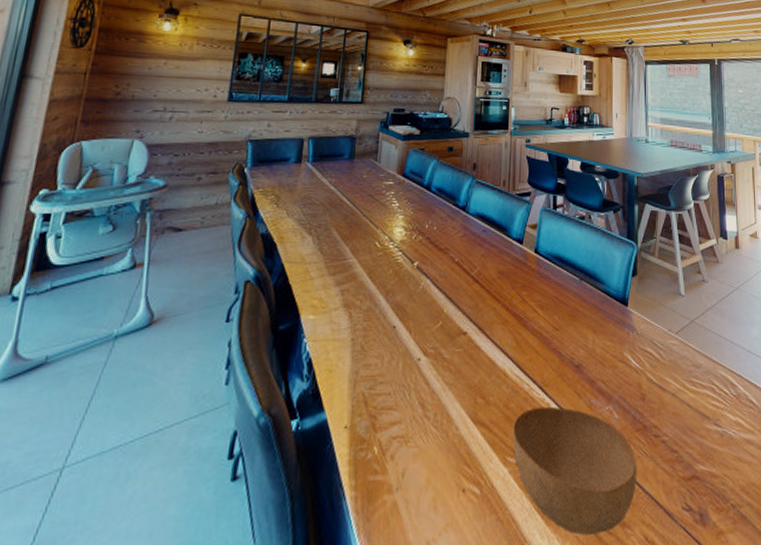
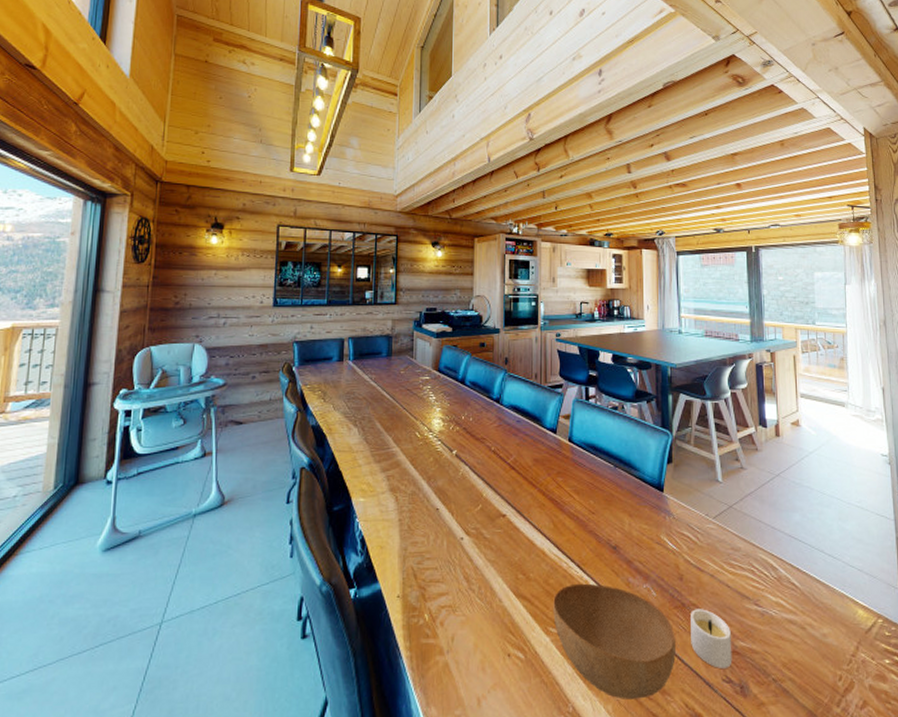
candle: none [652,431,693,496] -> present [691,609,732,668]

